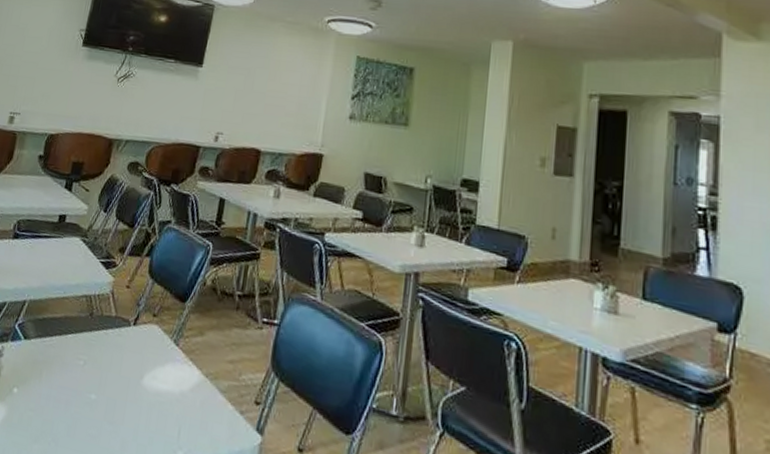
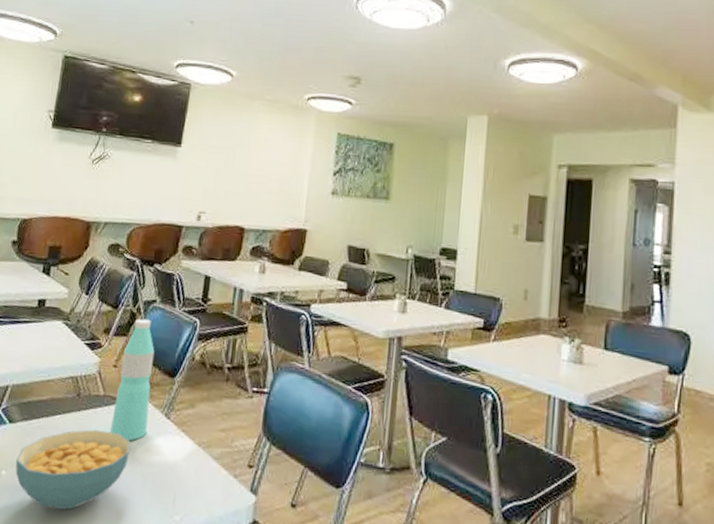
cereal bowl: none [26,351,139,435] -> present [15,429,131,510]
water bottle: none [118,239,167,367] -> present [109,318,155,441]

